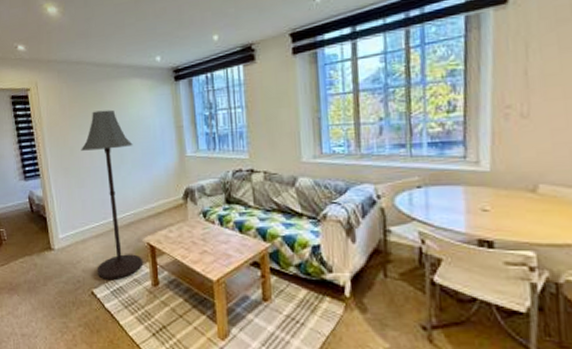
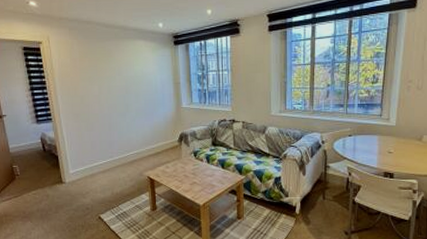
floor lamp: present [81,109,142,279] -> none [90,65,143,206]

